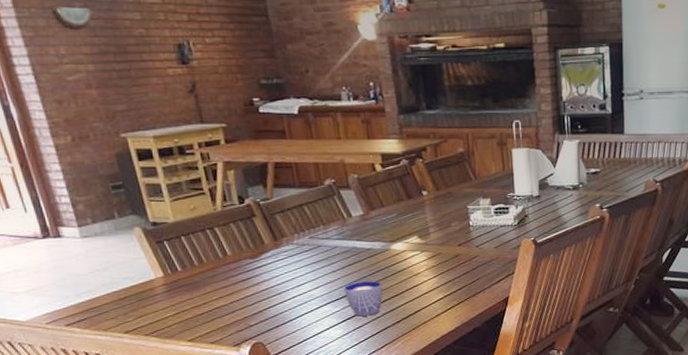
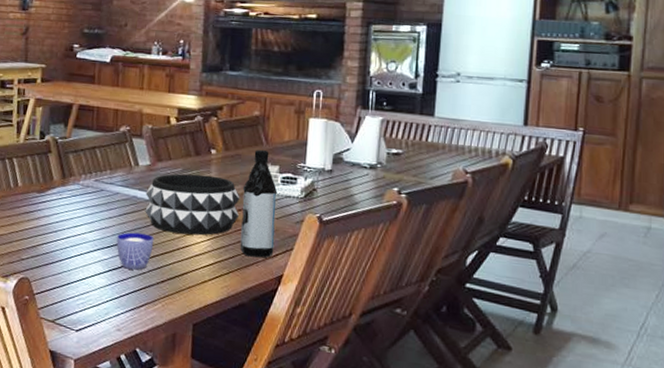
decorative bowl: none [364,216,461,276] -> present [145,173,240,236]
water bottle: none [459,185,497,286] -> present [240,150,278,258]

